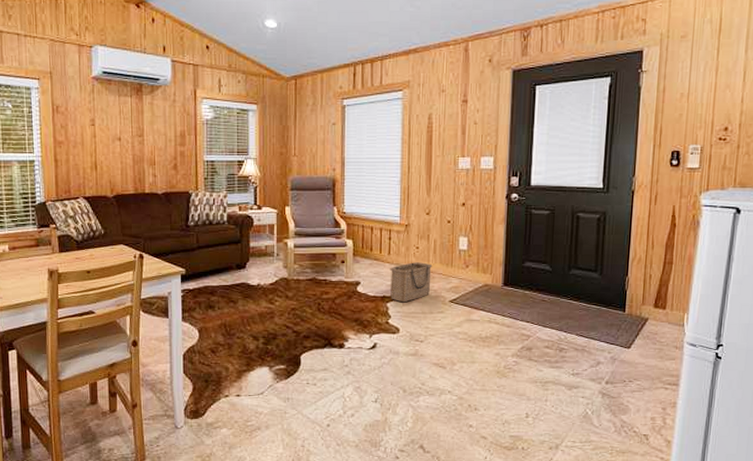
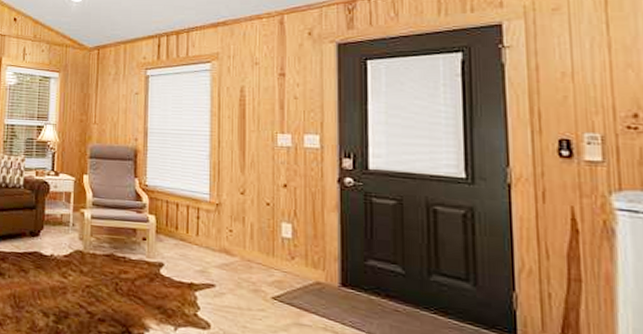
basket: present [390,262,433,303] -> none [198,247,250,294]

